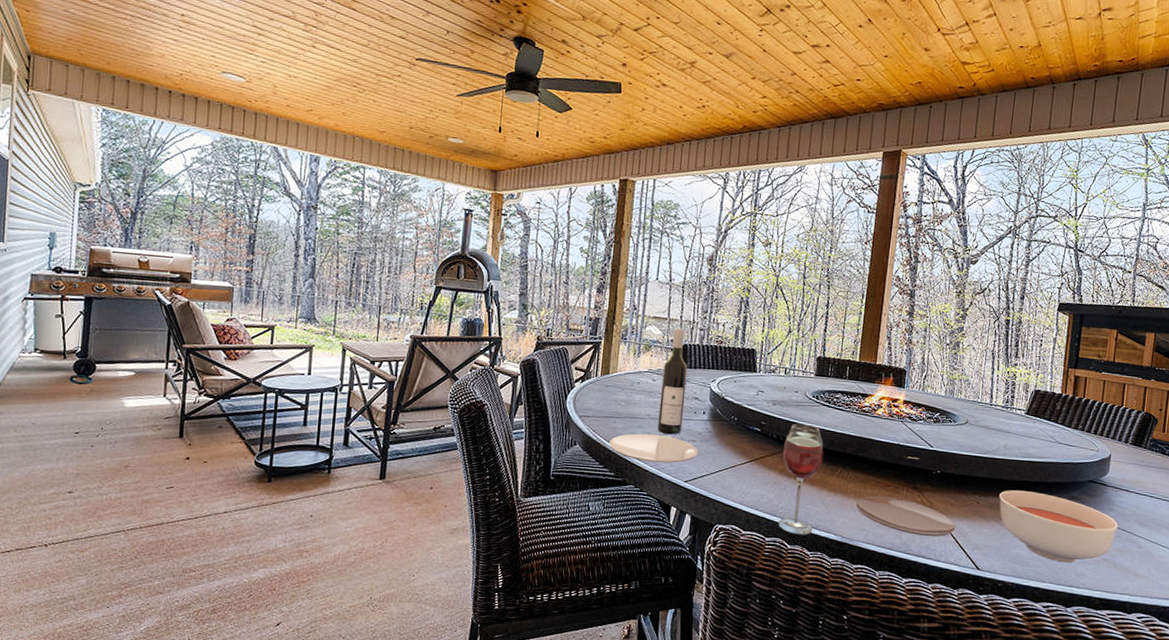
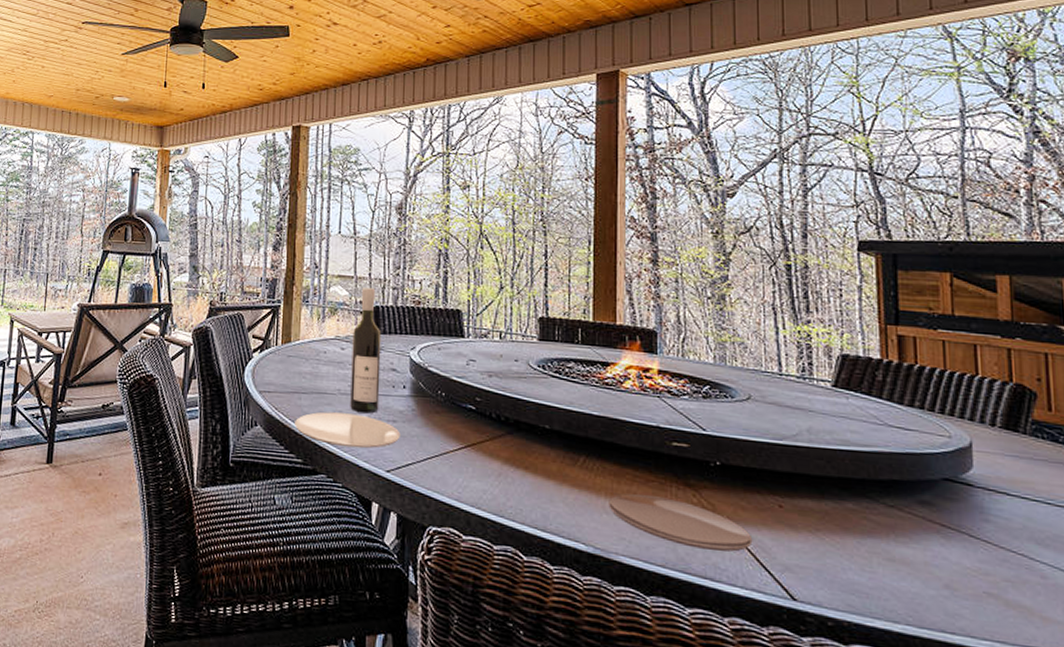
wineglass: present [778,423,825,535] -> none [506,399,560,544]
bowl: present [998,490,1119,563] -> none [809,489,1002,597]

